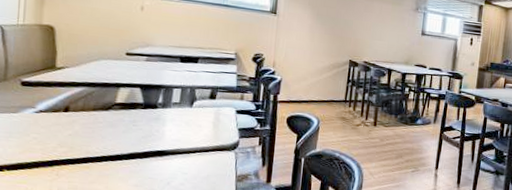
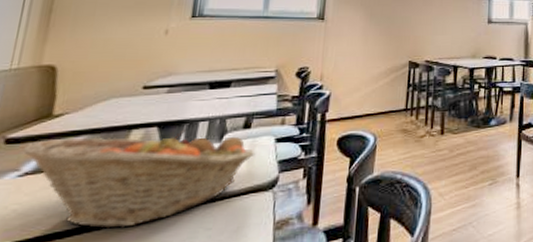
fruit basket: none [35,86,219,163] -> present [22,129,254,229]

